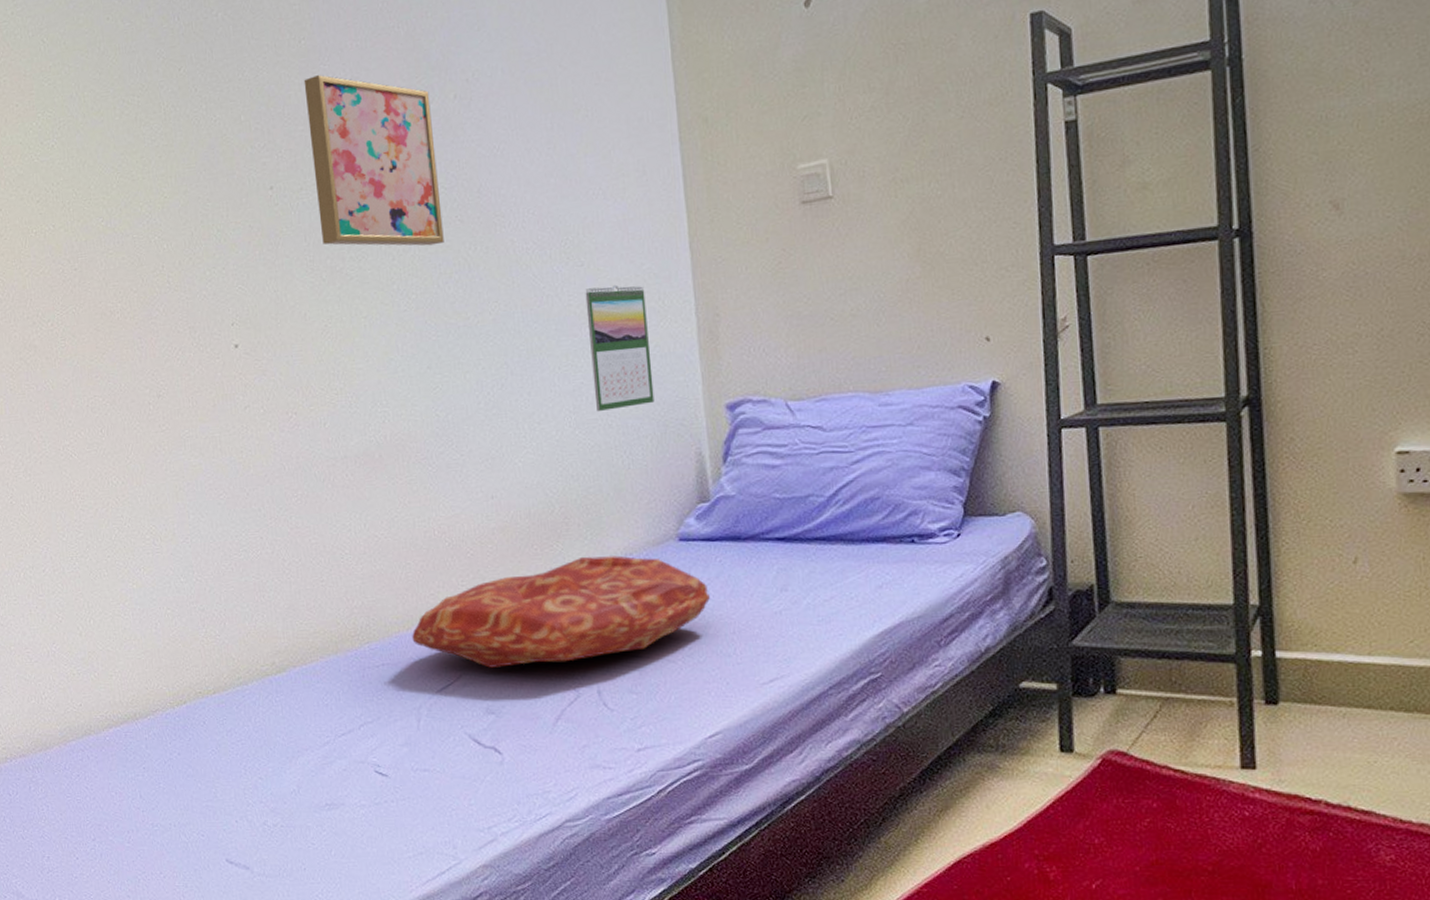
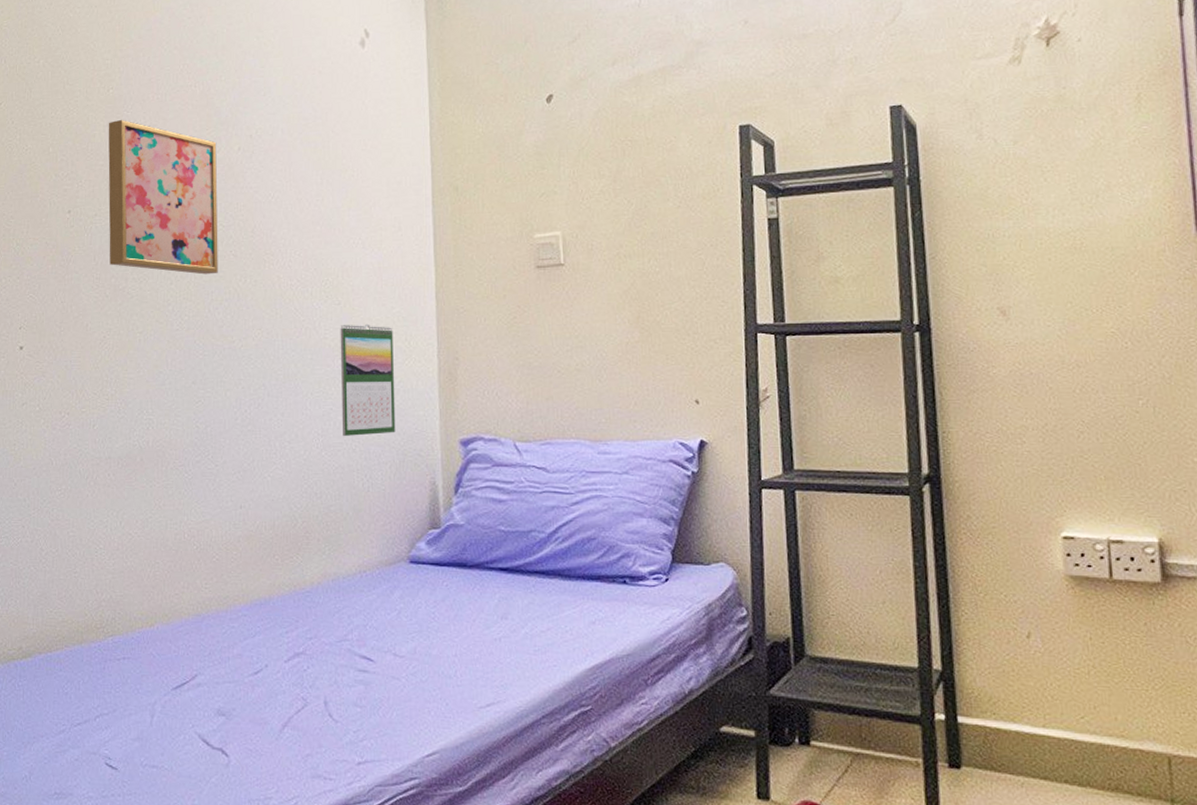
cushion: present [412,555,710,668] -> none [154,570,435,671]

